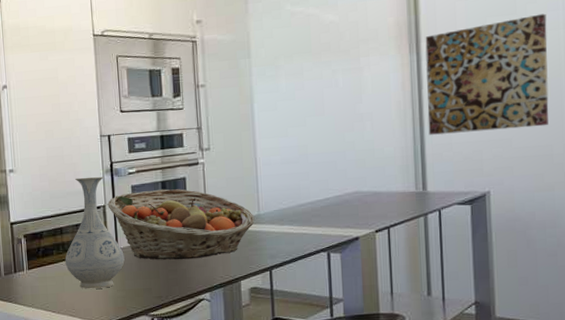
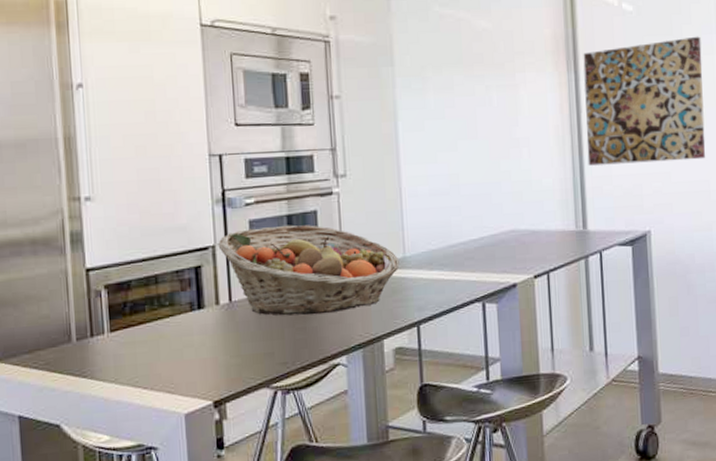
vase: present [65,176,125,289] -> none [160,207,240,356]

